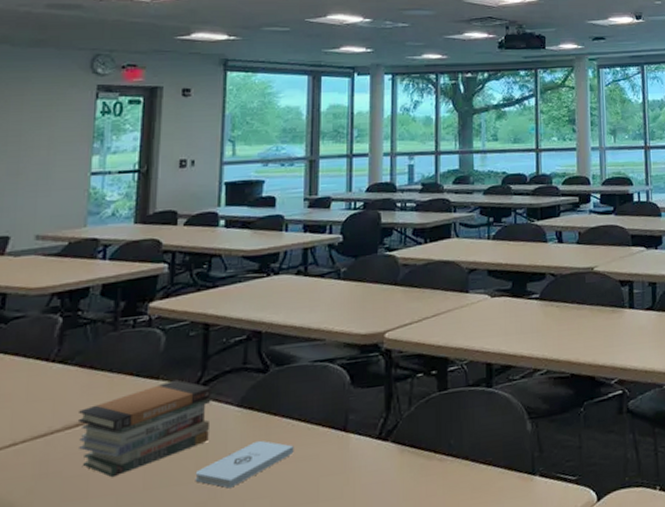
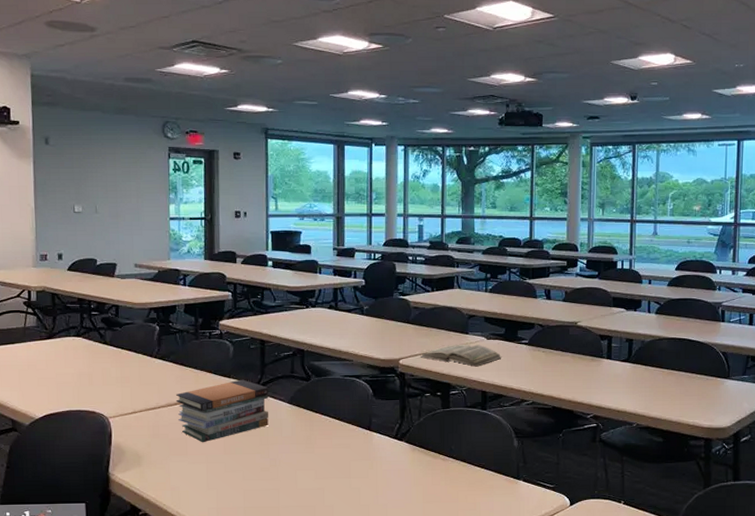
notepad: present [195,440,294,488] -> none [260,429,331,460]
book: none [410,304,510,333] -> present [420,344,502,367]

